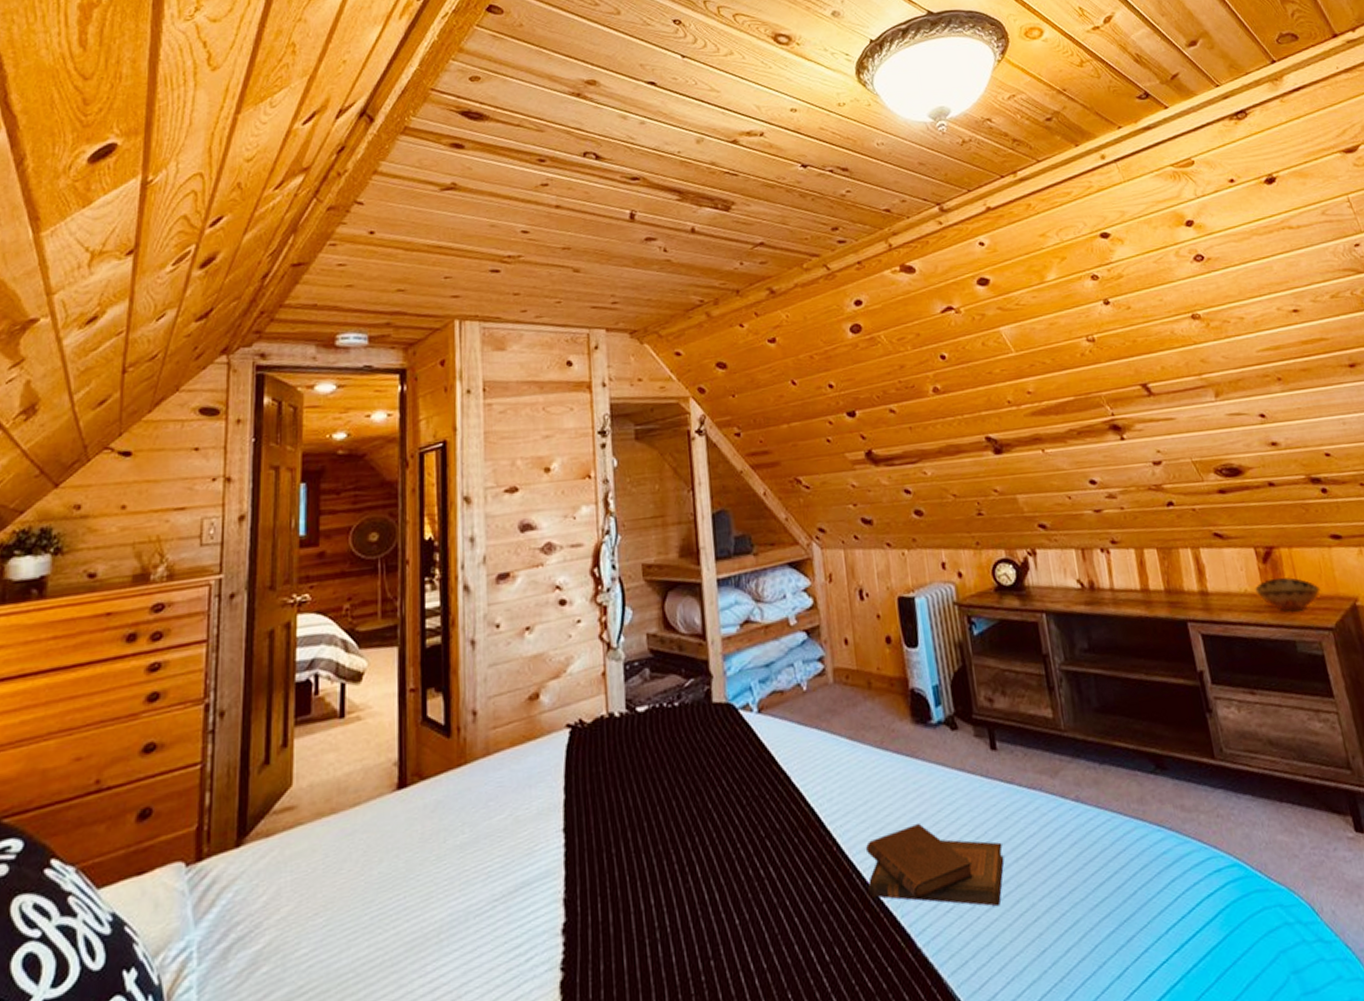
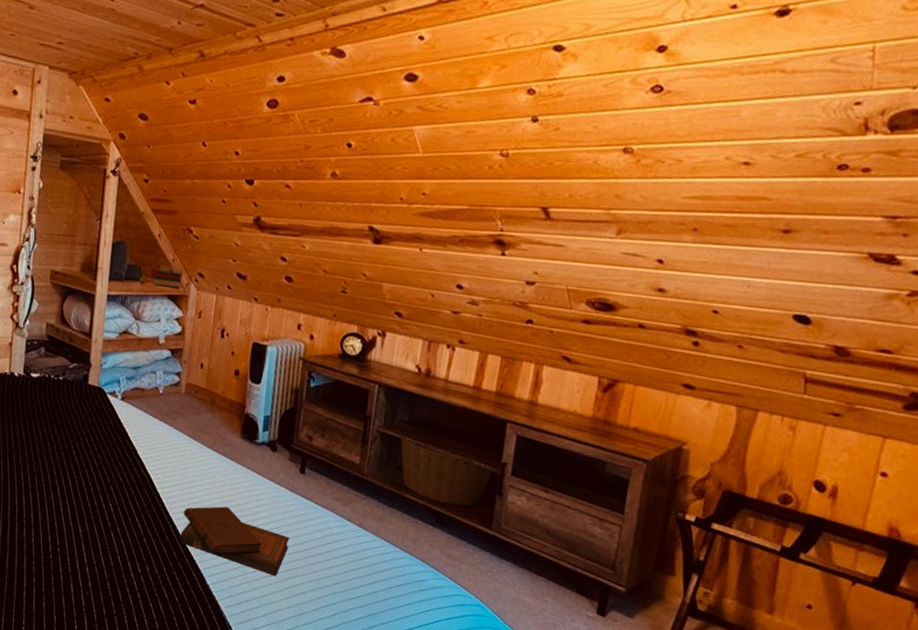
books: none [763,526,803,554] -> present [150,265,183,288]
basket: none [1085,653,1194,741] -> present [400,430,497,507]
decorative bowl: present [1255,577,1321,611] -> none [584,407,651,439]

